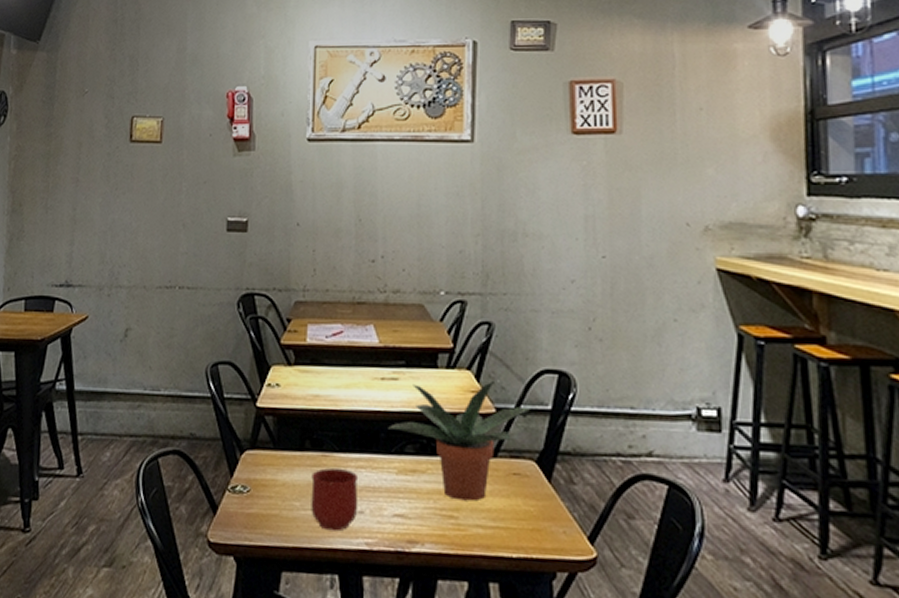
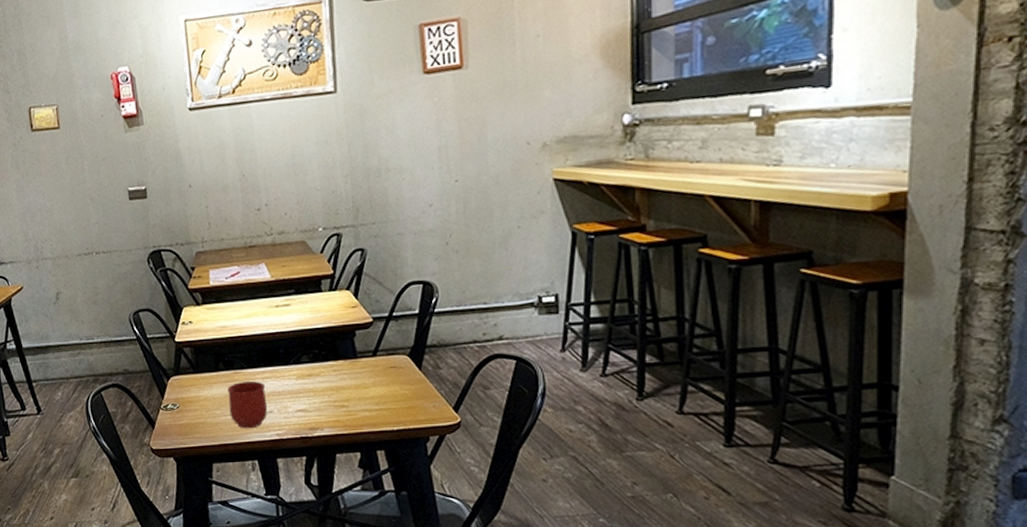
potted plant: present [388,380,531,501] -> none [285,296,402,393]

